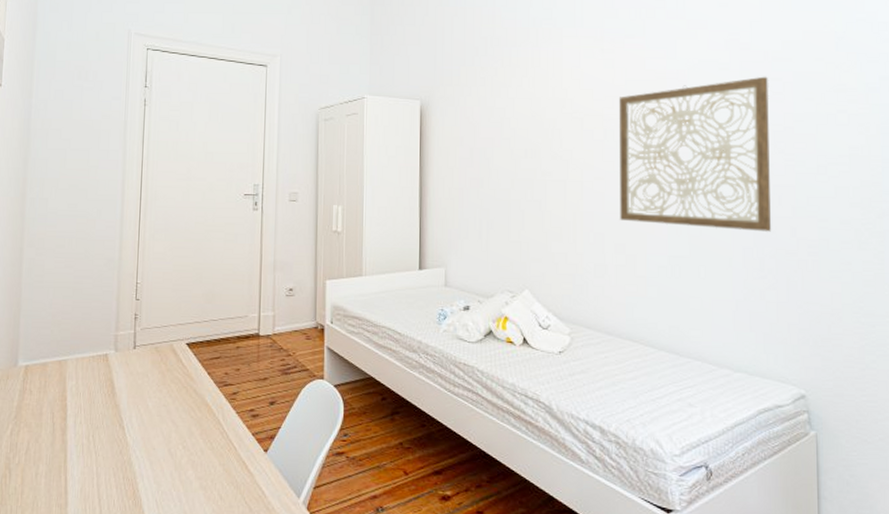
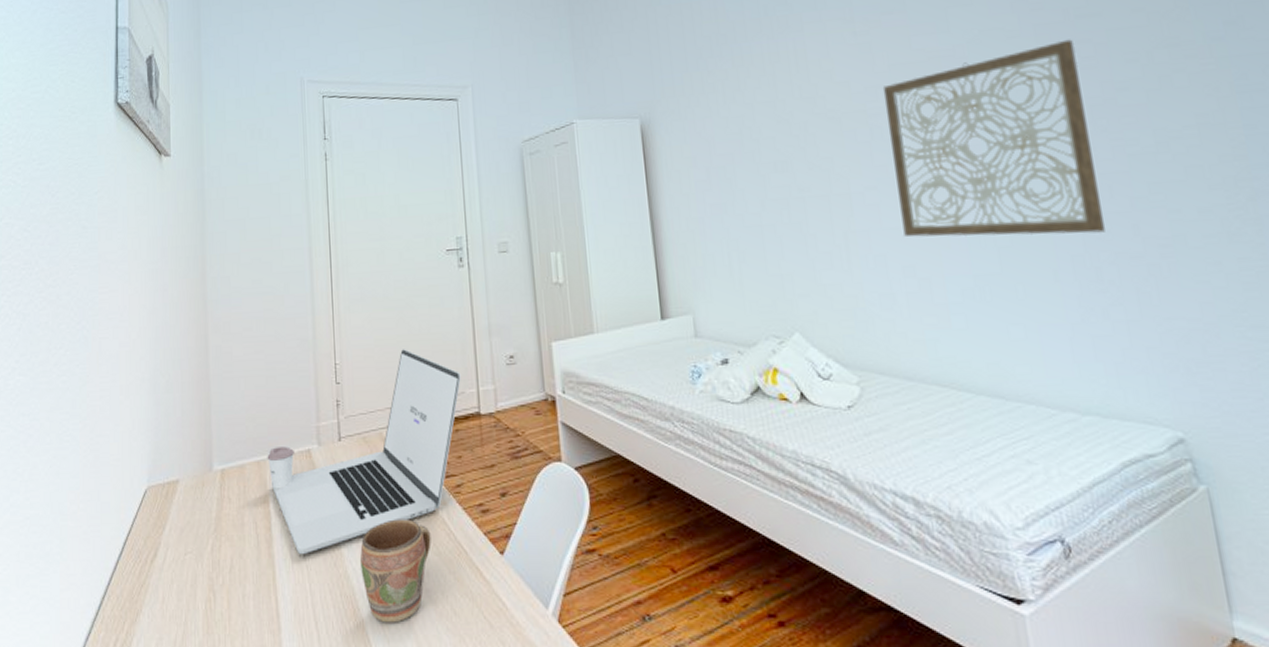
laptop: none [68,275,246,442] -> present [267,349,461,554]
mug: none [142,417,207,504] -> present [359,519,431,623]

